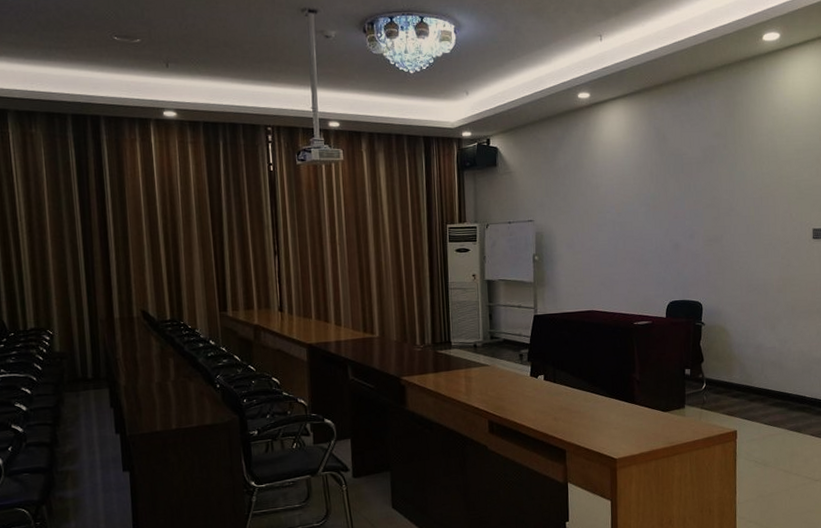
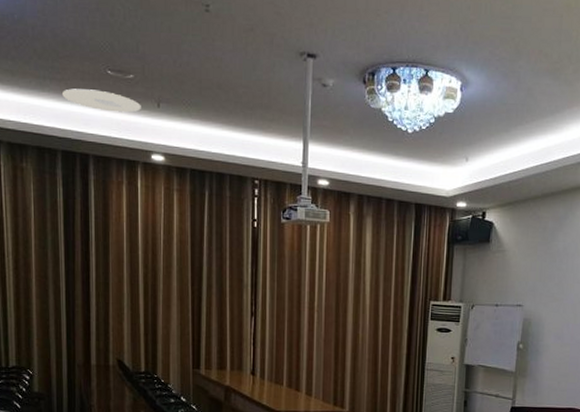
ceiling light: none [69,55,150,75] -> present [62,88,141,113]

